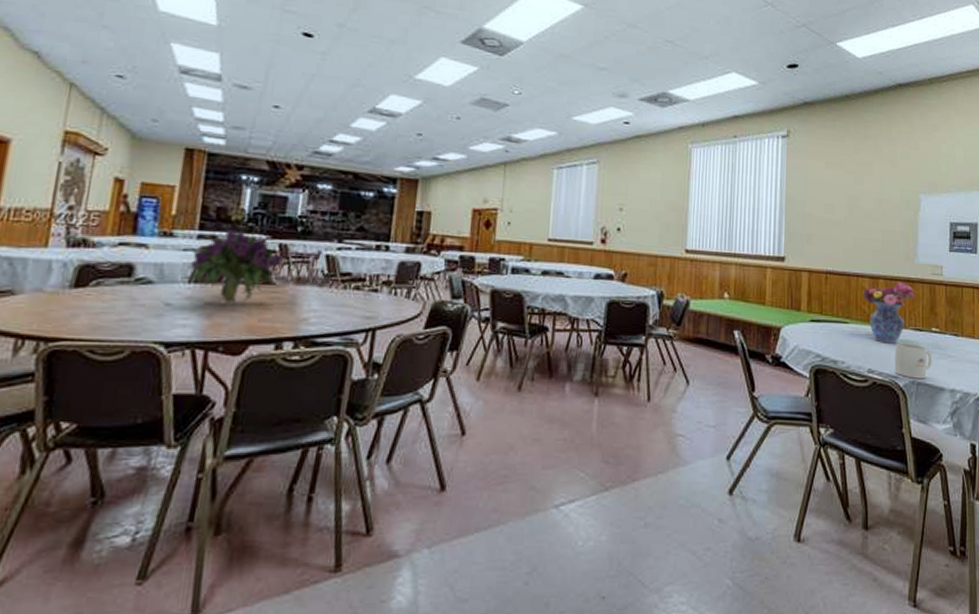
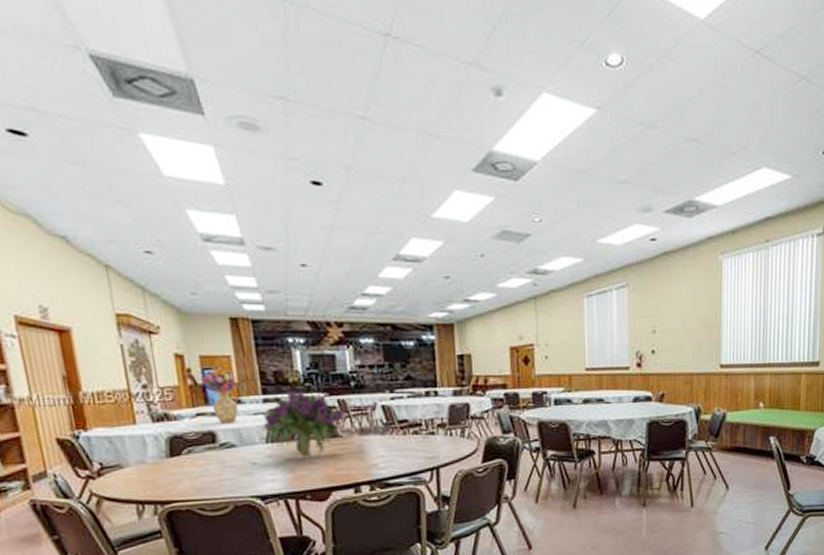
flower arrangement: none [136,194,181,258] -> present [202,365,242,424]

